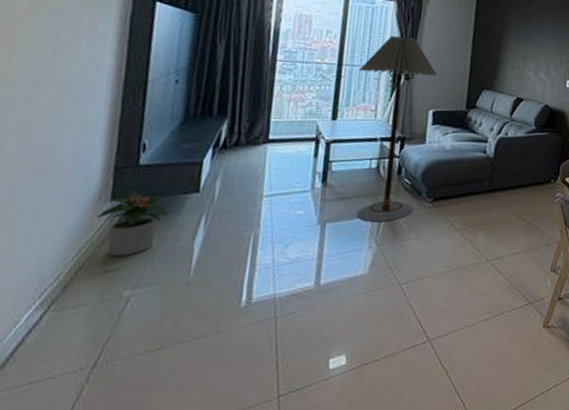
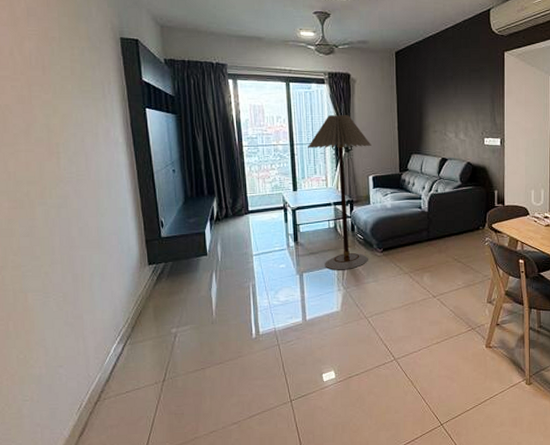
potted plant: present [95,192,170,257] -> none [141,257,190,305]

